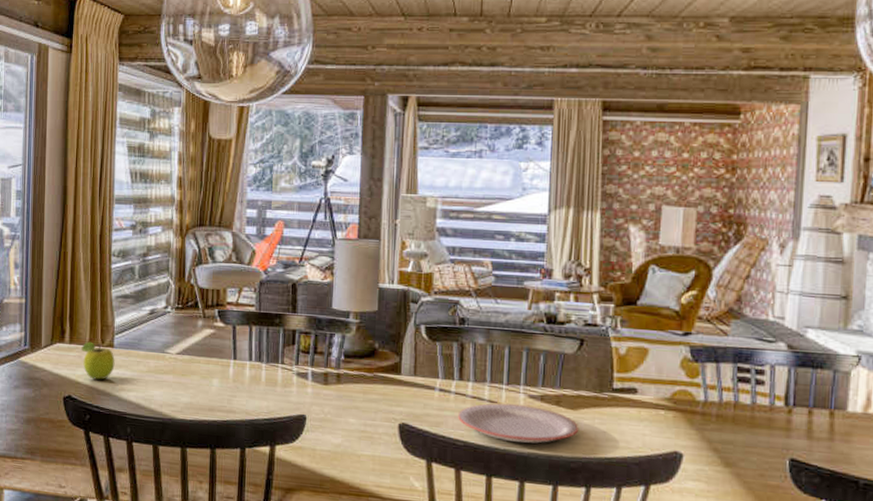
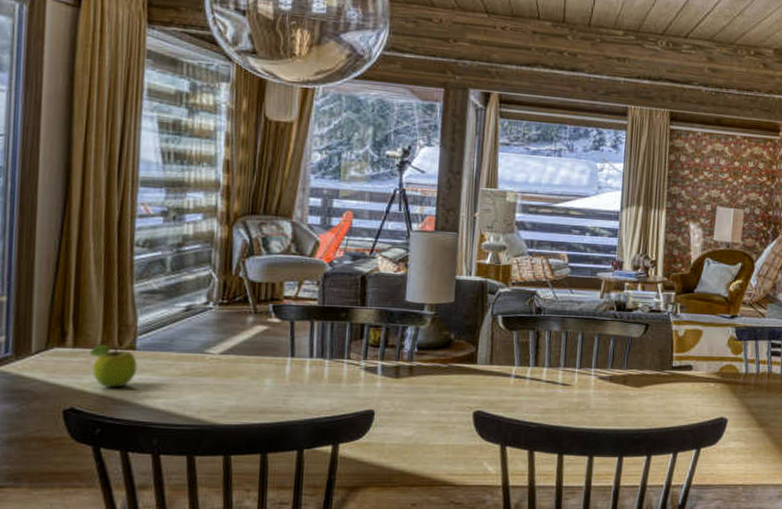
plate: present [458,403,579,444] -> none [532,386,643,421]

